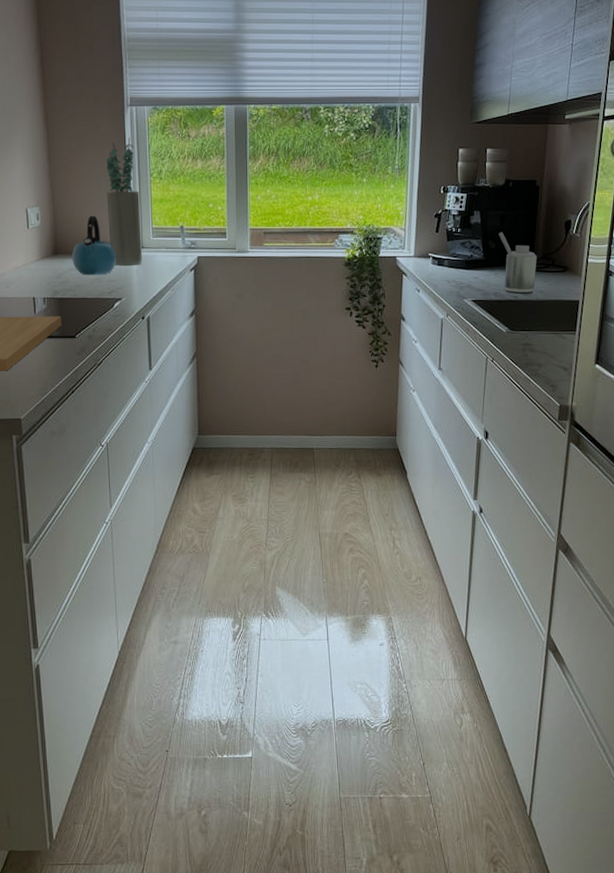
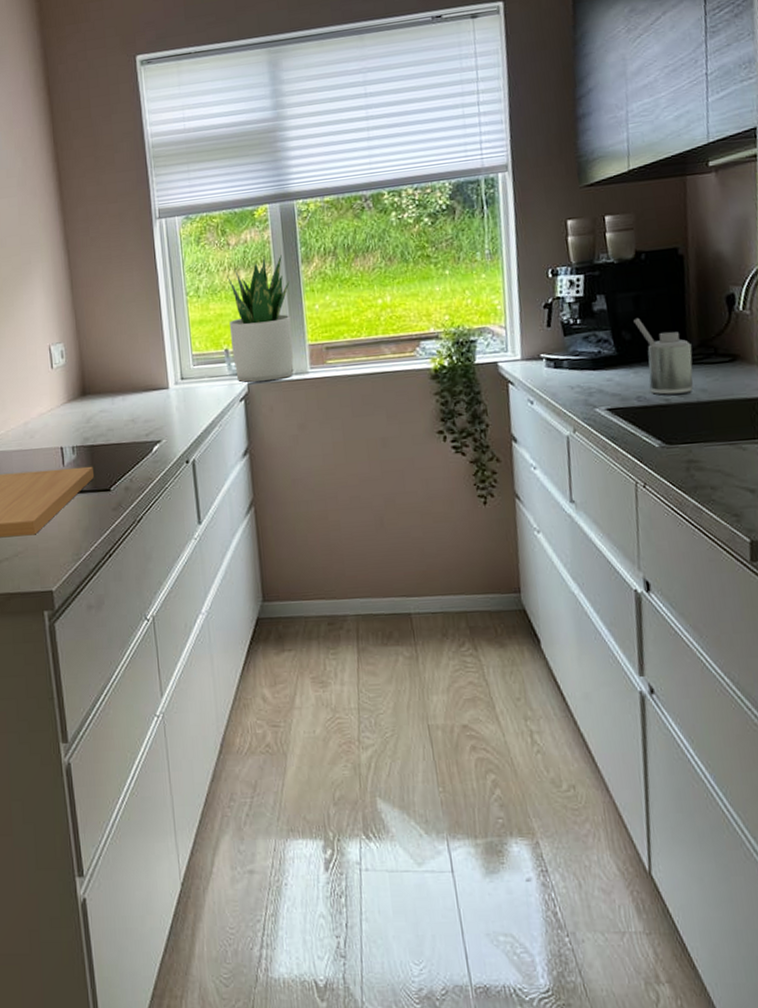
kettle: present [72,215,117,275] -> none [102,346,153,416]
vase: present [106,138,142,266] -> none [135,254,183,403]
planter: none [186,149,238,257] -> present [227,255,294,384]

